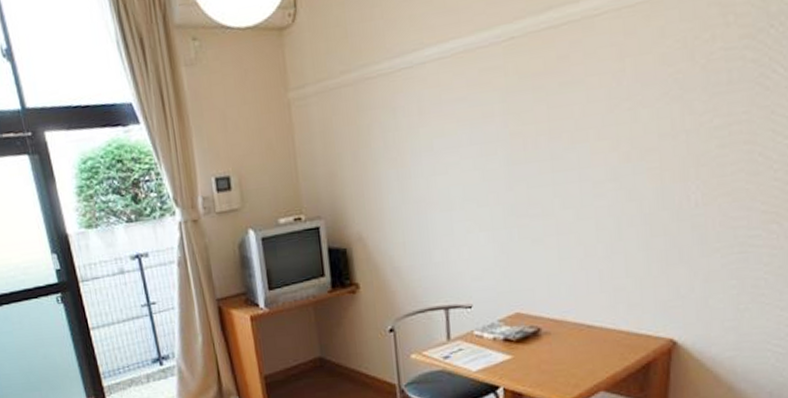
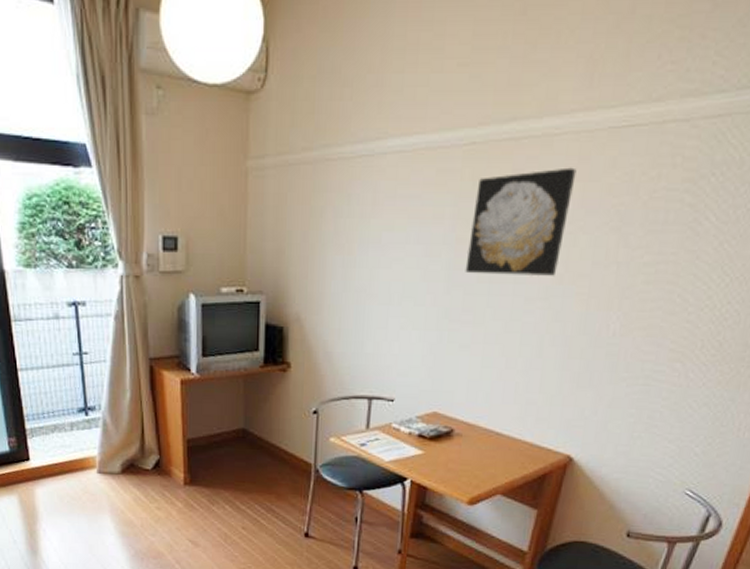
wall art: none [523,44,625,167] -> present [465,167,577,276]

